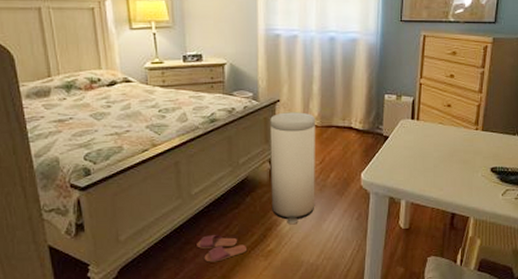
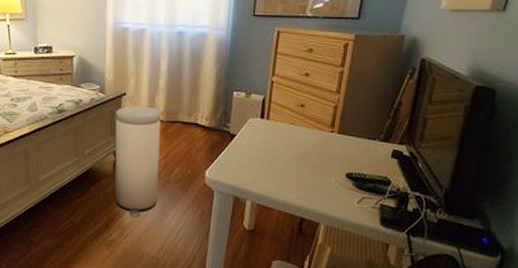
slippers: present [197,235,248,262] -> none [43,221,91,247]

